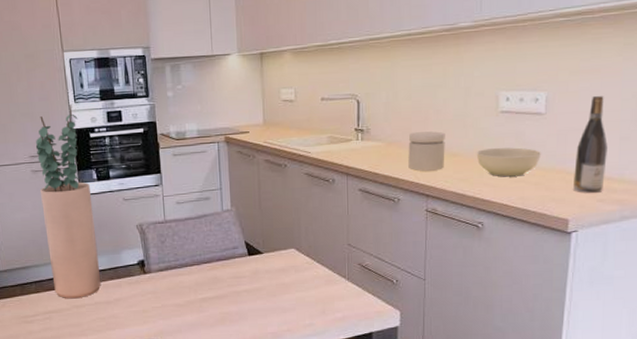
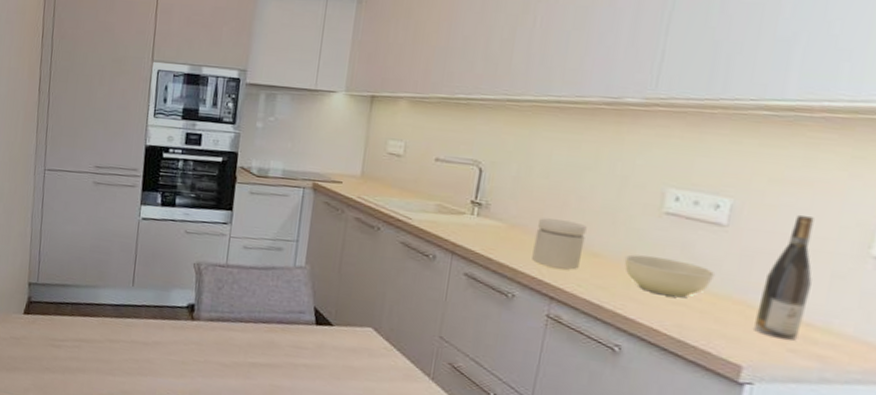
vase: present [35,105,101,299] -> none [90,119,154,332]

